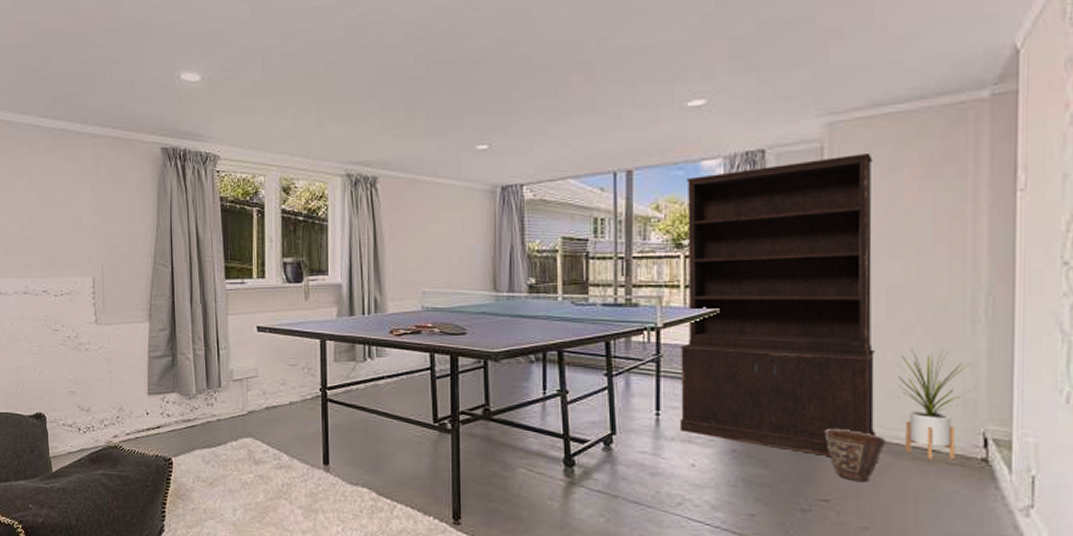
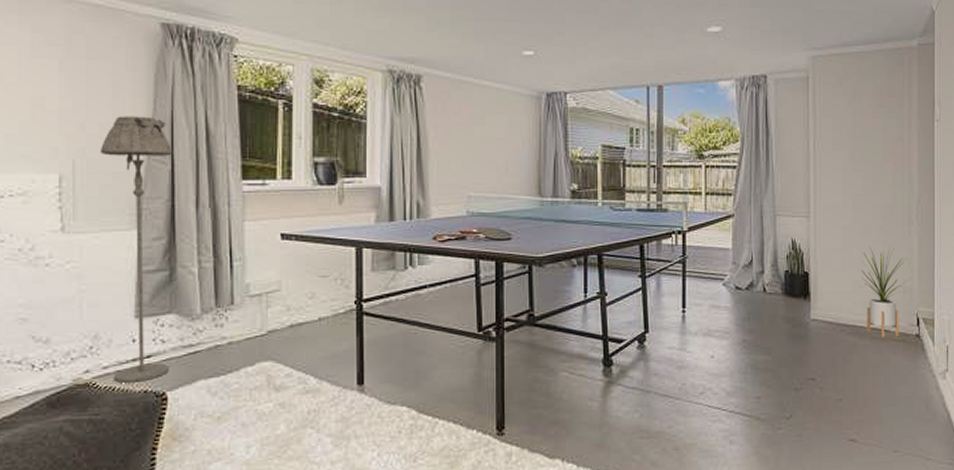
floor lamp: none [121,227,173,448] -> present [101,116,173,383]
bookcase: present [679,152,876,456] -> none [701,83,847,340]
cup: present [824,428,887,481] -> none [811,316,854,360]

